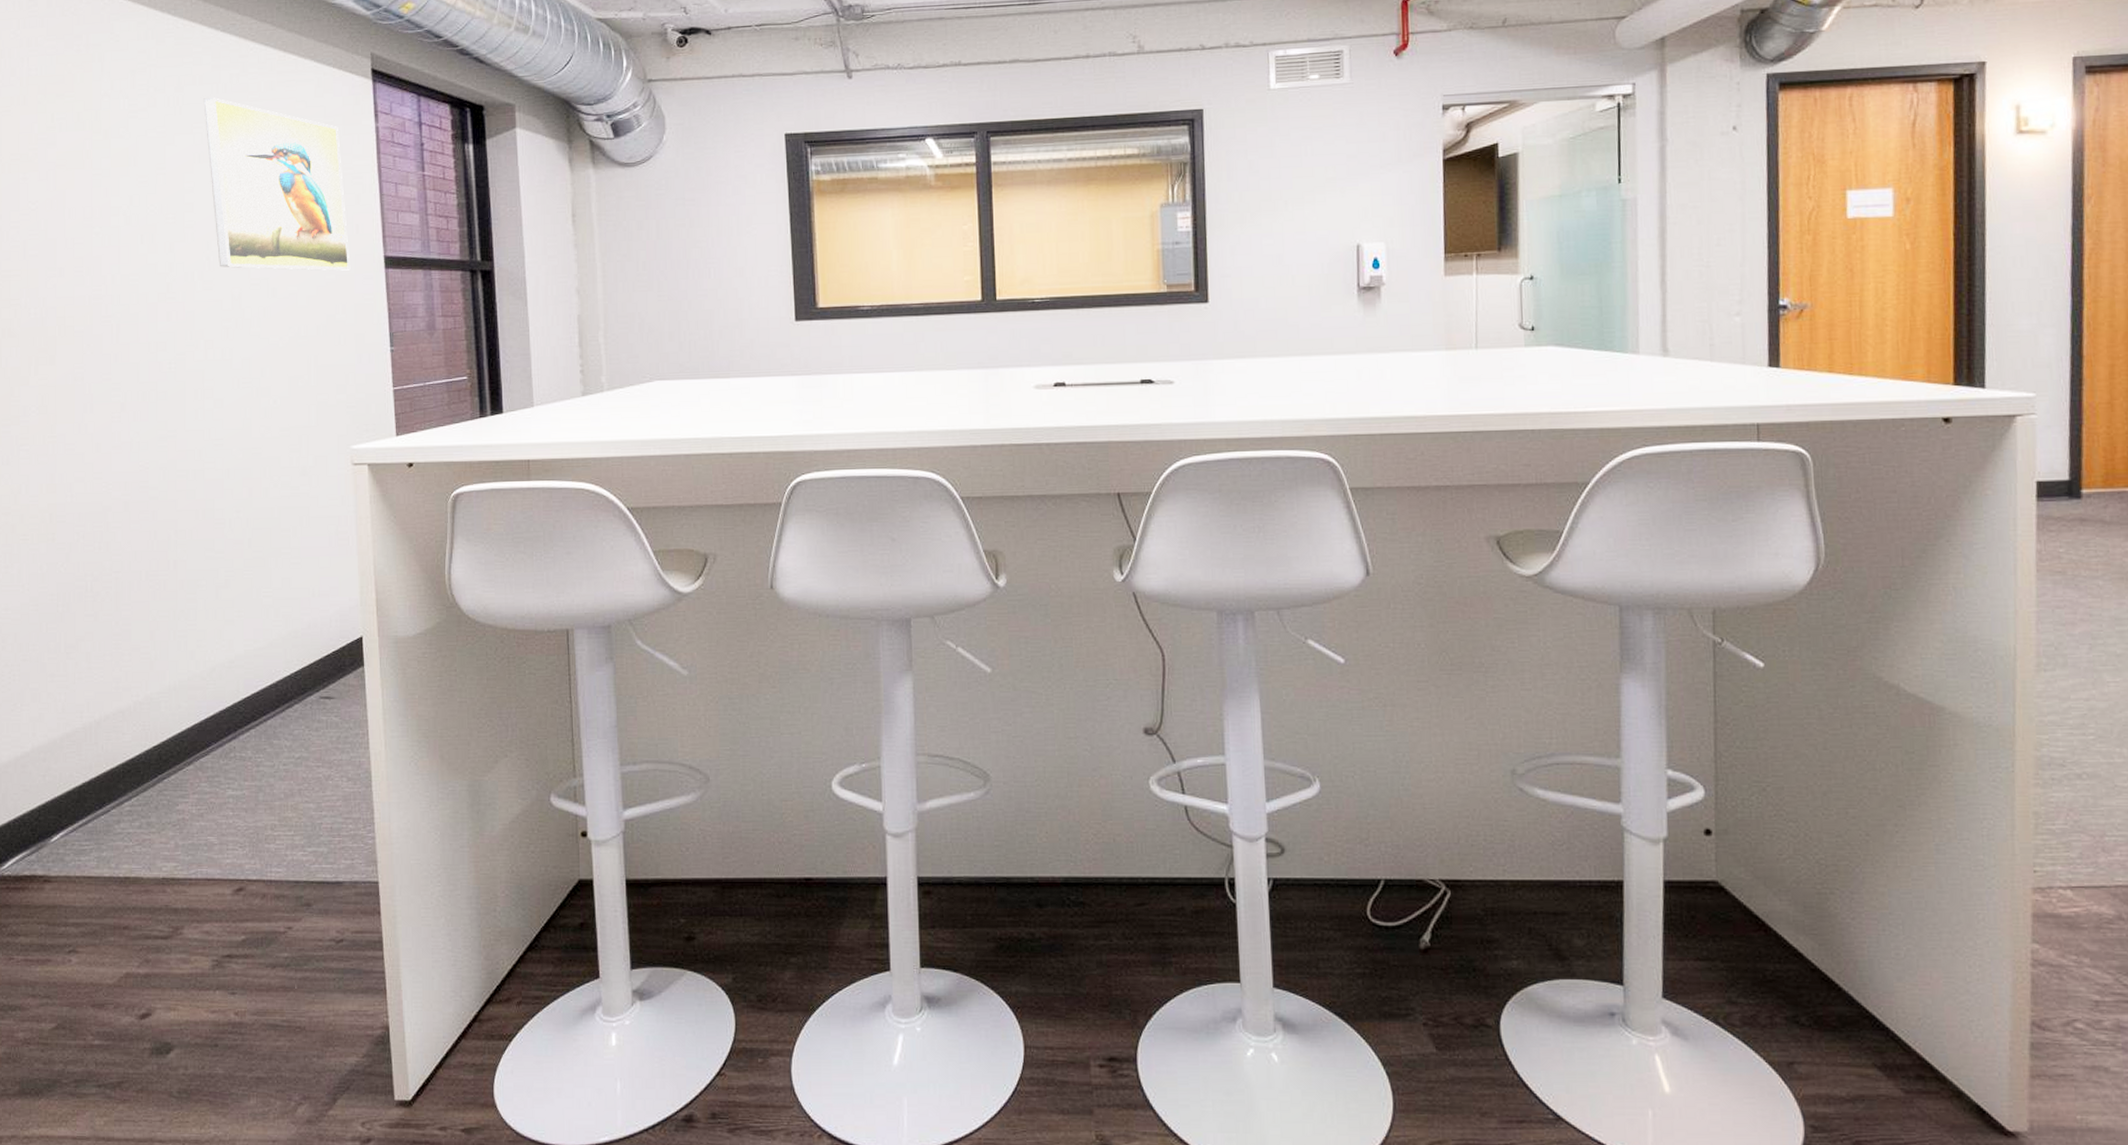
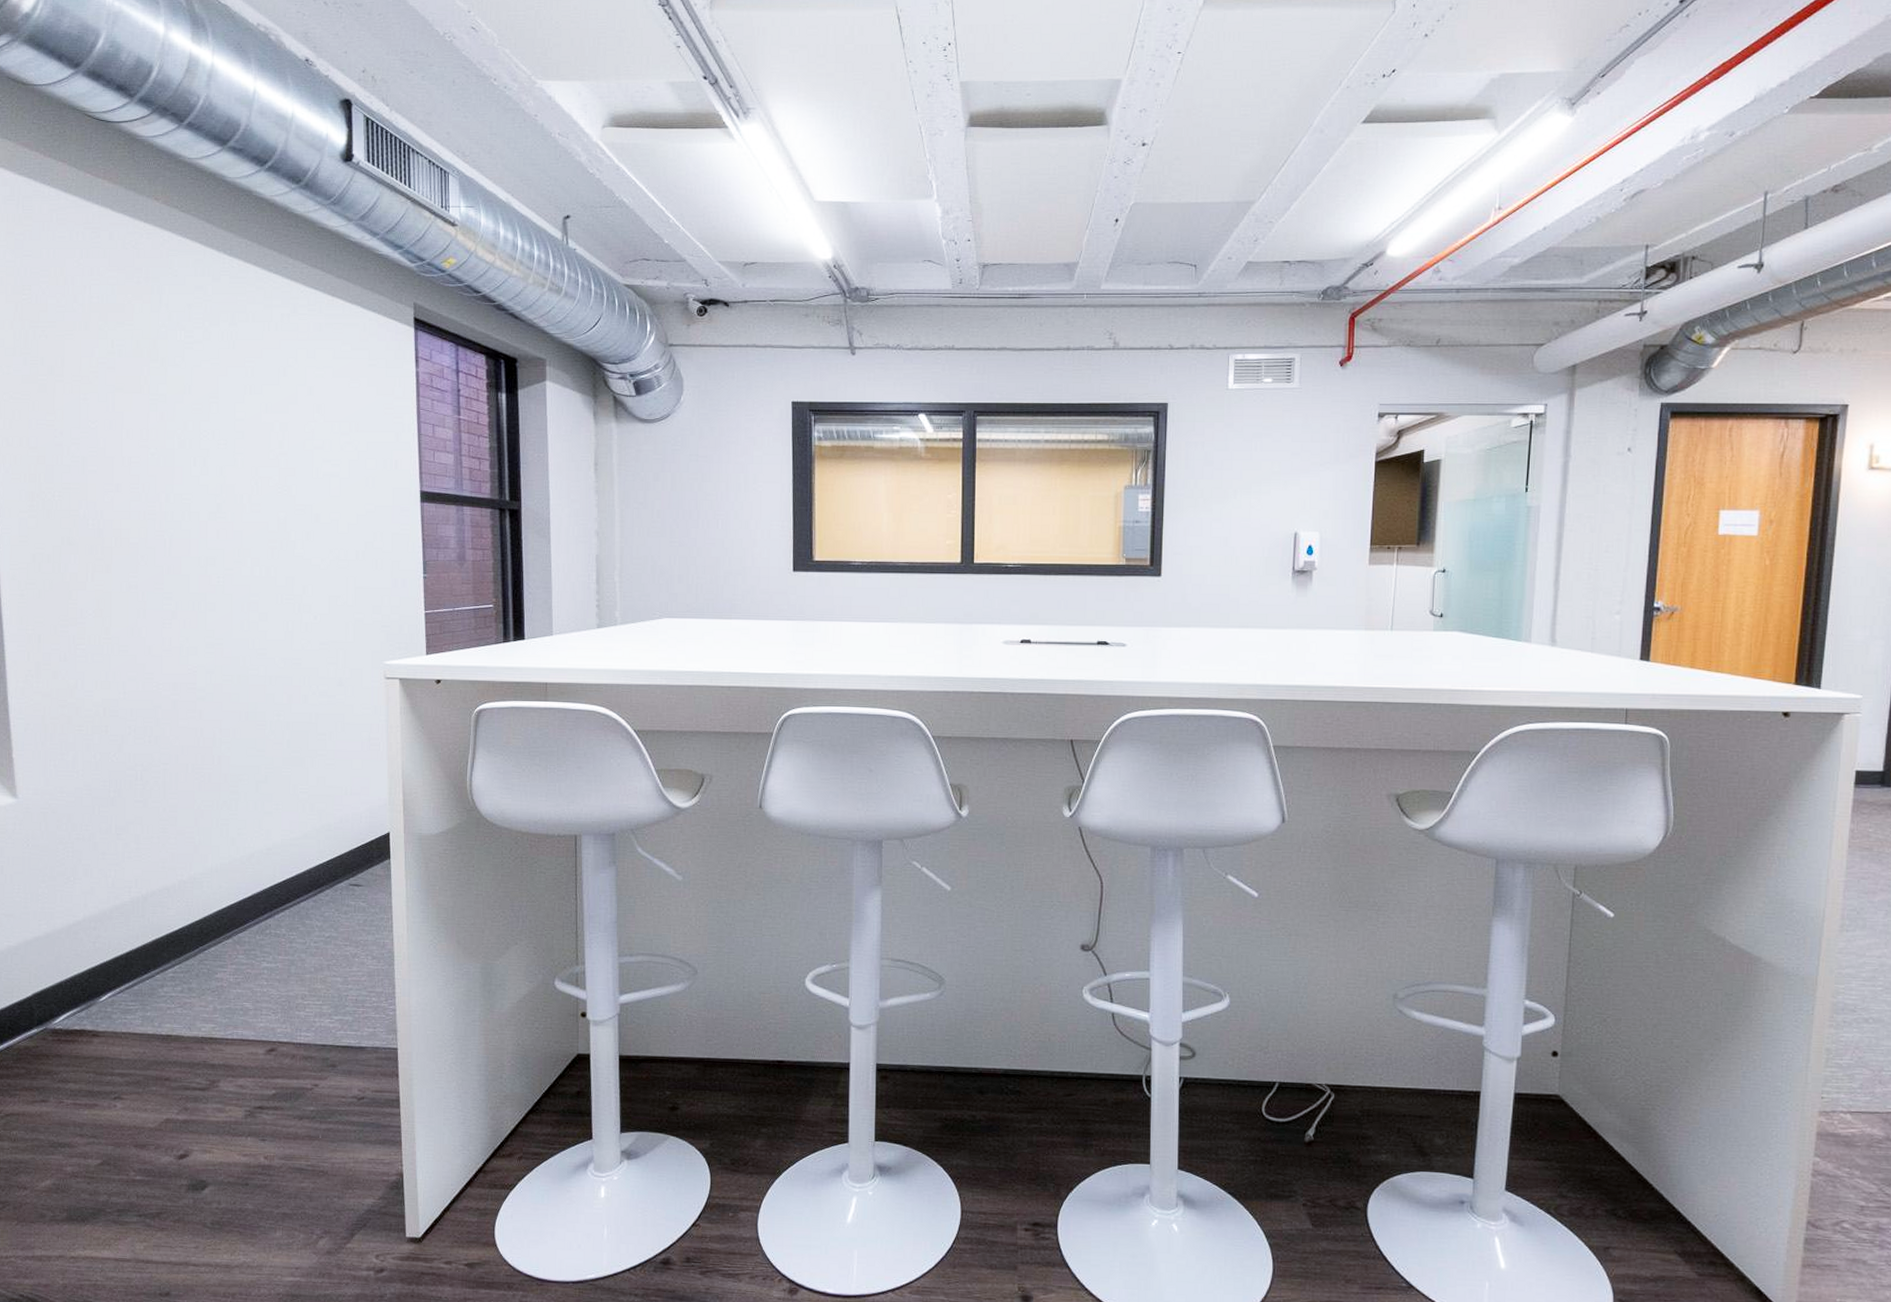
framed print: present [203,98,351,271] -> none [255,335,389,502]

